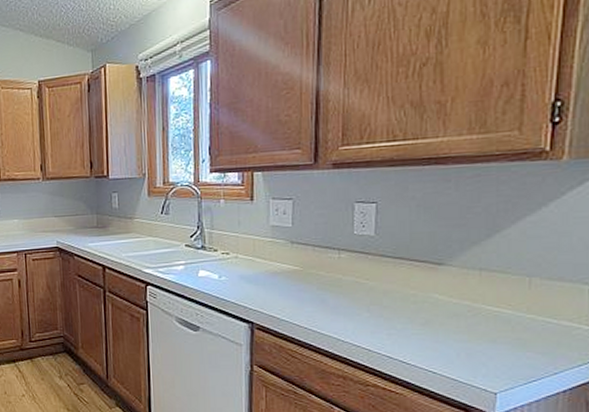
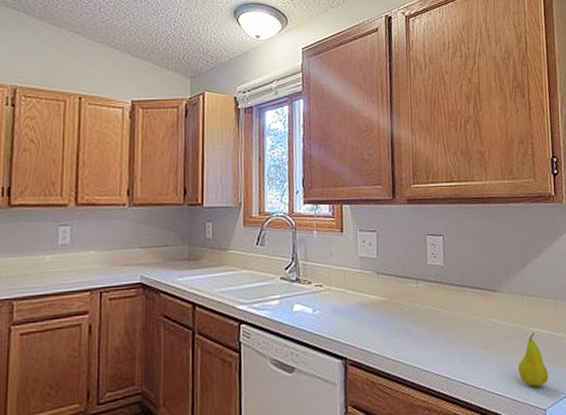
fruit: none [462,311,506,369] -> present [517,332,549,387]

